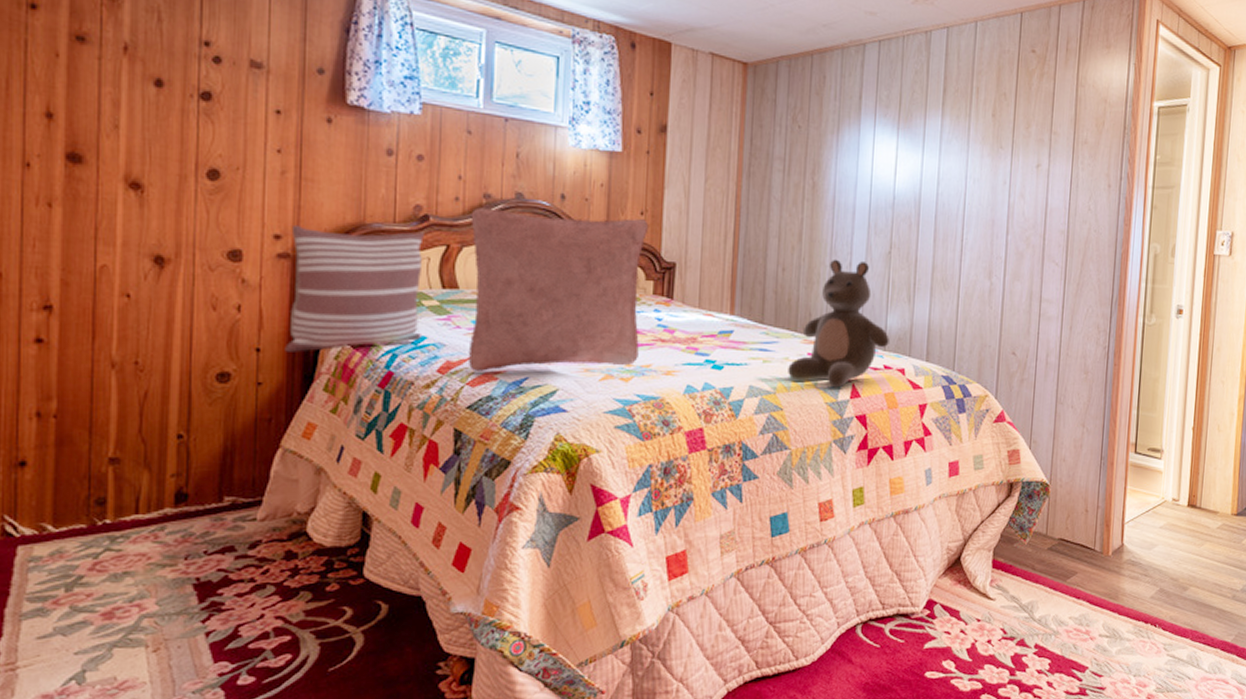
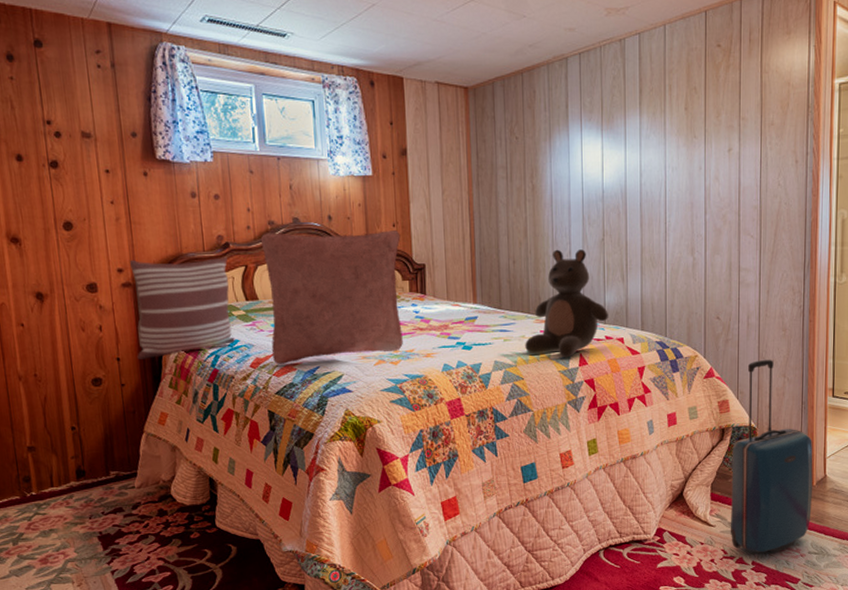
suitcase: none [1011,404,1110,634] -> present [730,359,813,553]

